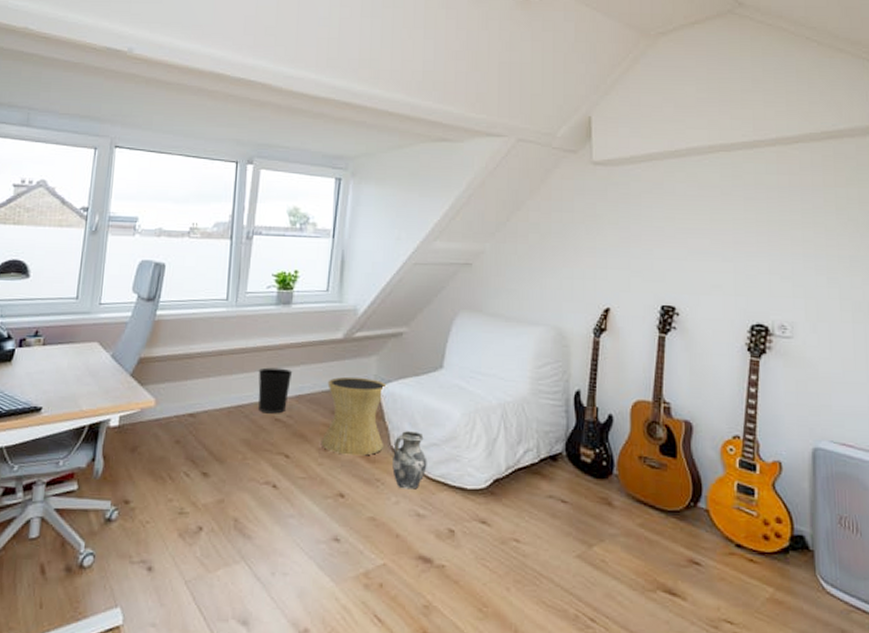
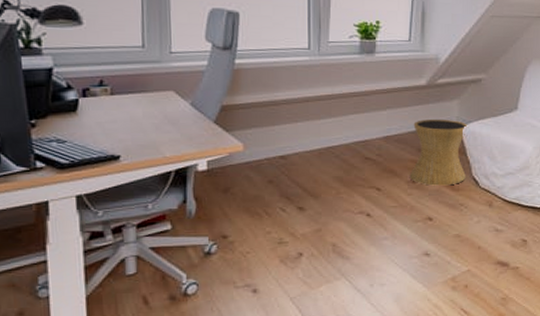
wastebasket: present [258,367,293,414] -> none [346,112,380,153]
ceramic jug: present [392,430,427,490] -> none [474,162,504,211]

